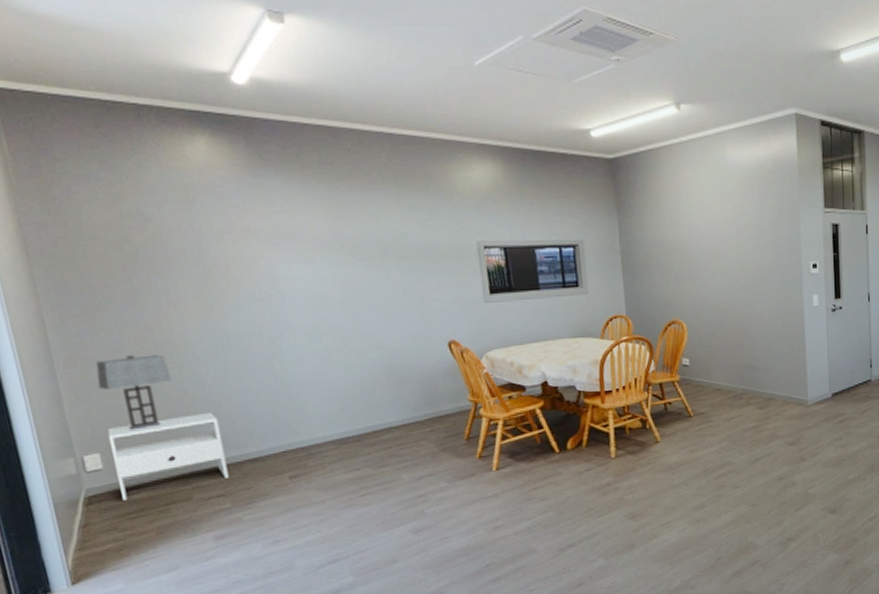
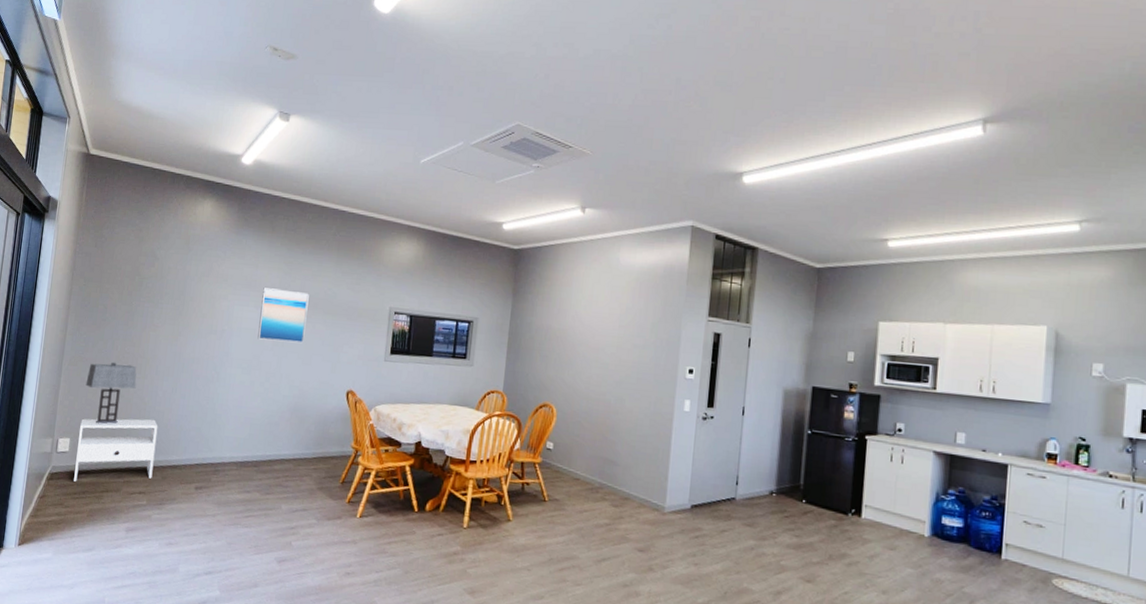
wall art: none [309,237,381,300] -> present [257,288,309,344]

